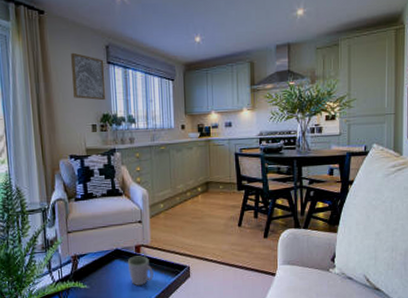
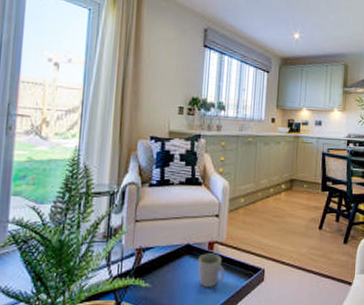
wall art: present [71,52,106,101] -> none [164,30,201,84]

